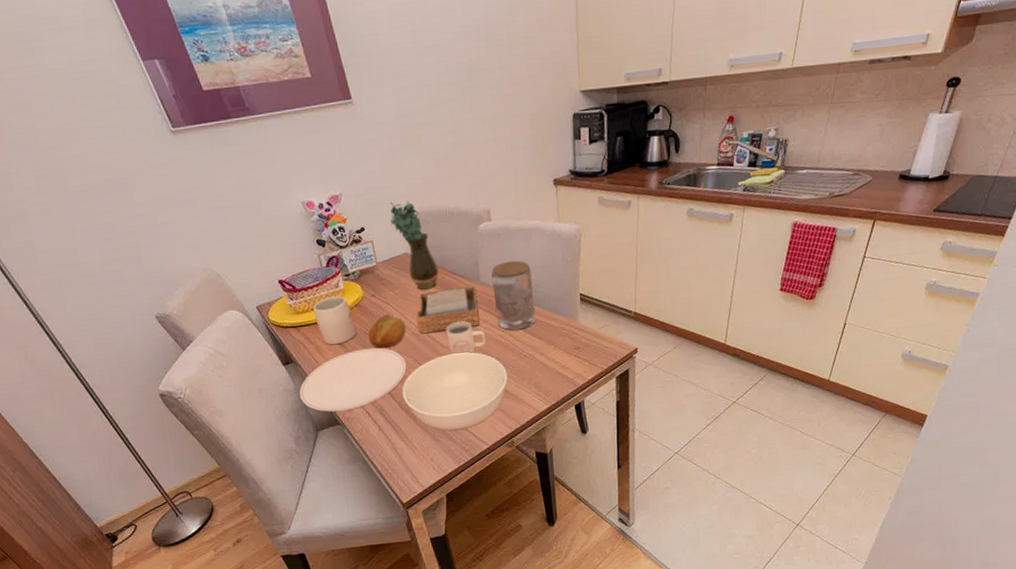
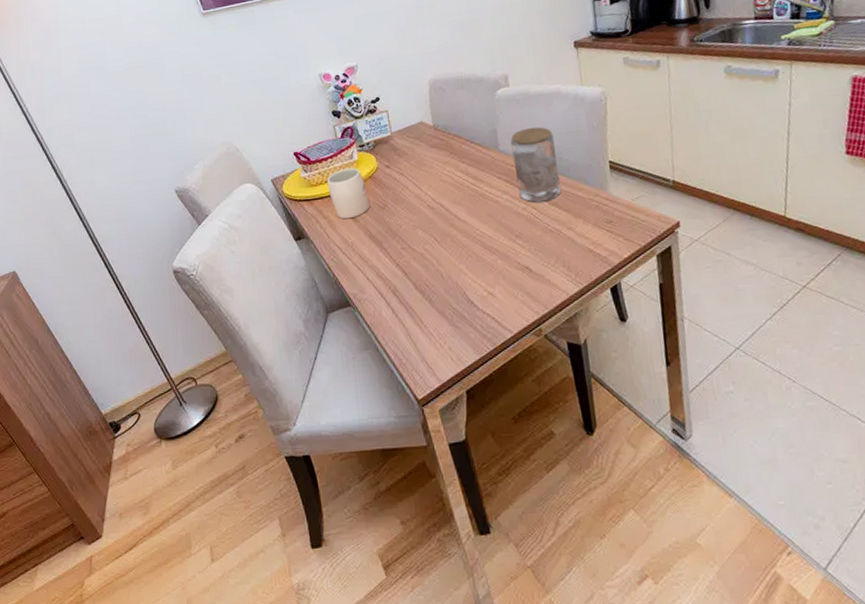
plate: present [299,347,407,413] -> none [310,222,422,293]
bread roll: present [368,314,406,348] -> none [382,186,422,223]
vase: present [390,201,439,290] -> none [405,69,456,160]
bowl: present [402,352,508,431] -> none [417,226,532,316]
napkin holder: present [416,285,480,334] -> none [432,153,500,207]
mug: present [446,321,486,355] -> none [463,193,508,230]

